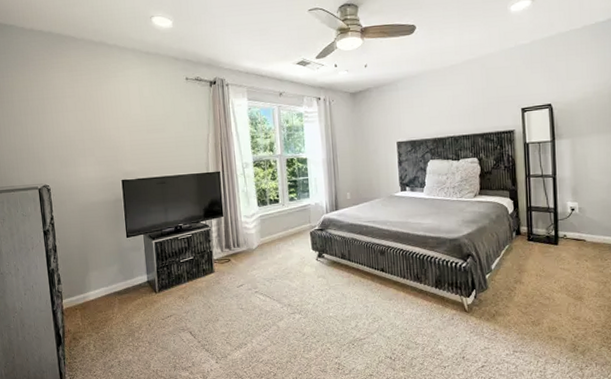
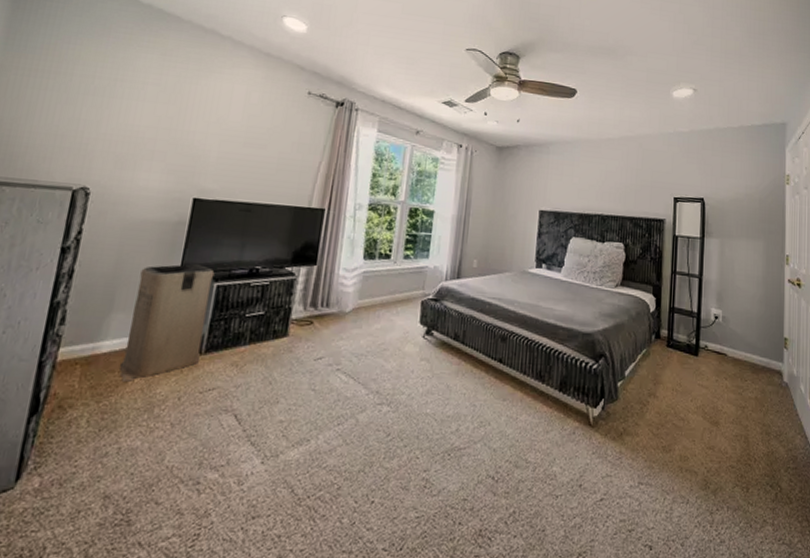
laundry basket: none [100,229,156,317] -> present [120,264,215,382]

